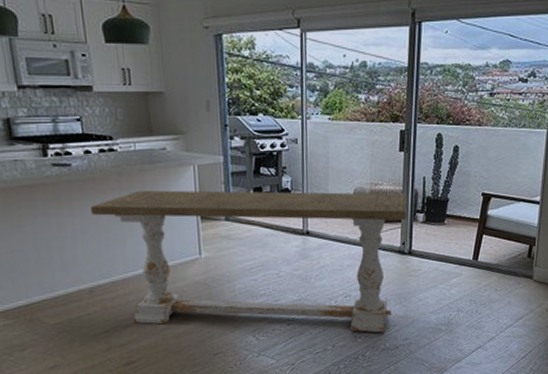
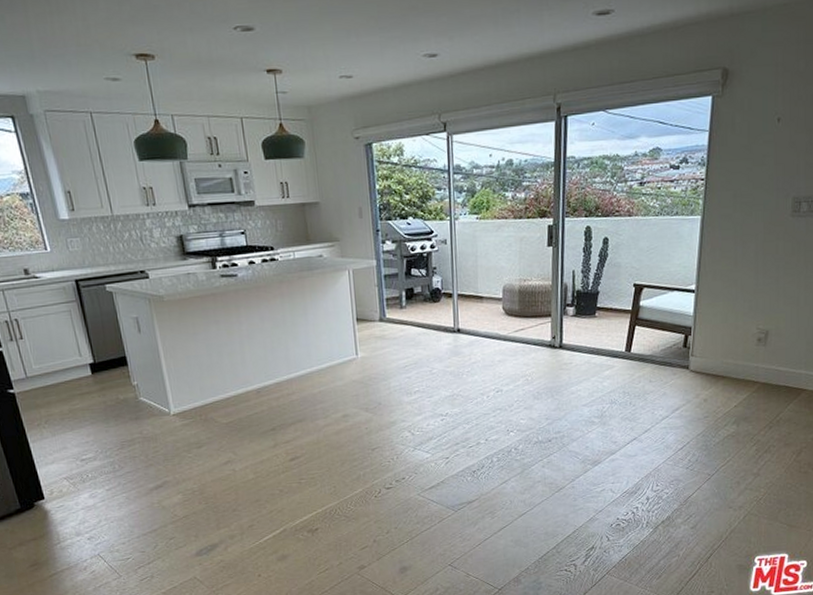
dining table: present [90,190,408,333] -> none [255,288,557,427]

